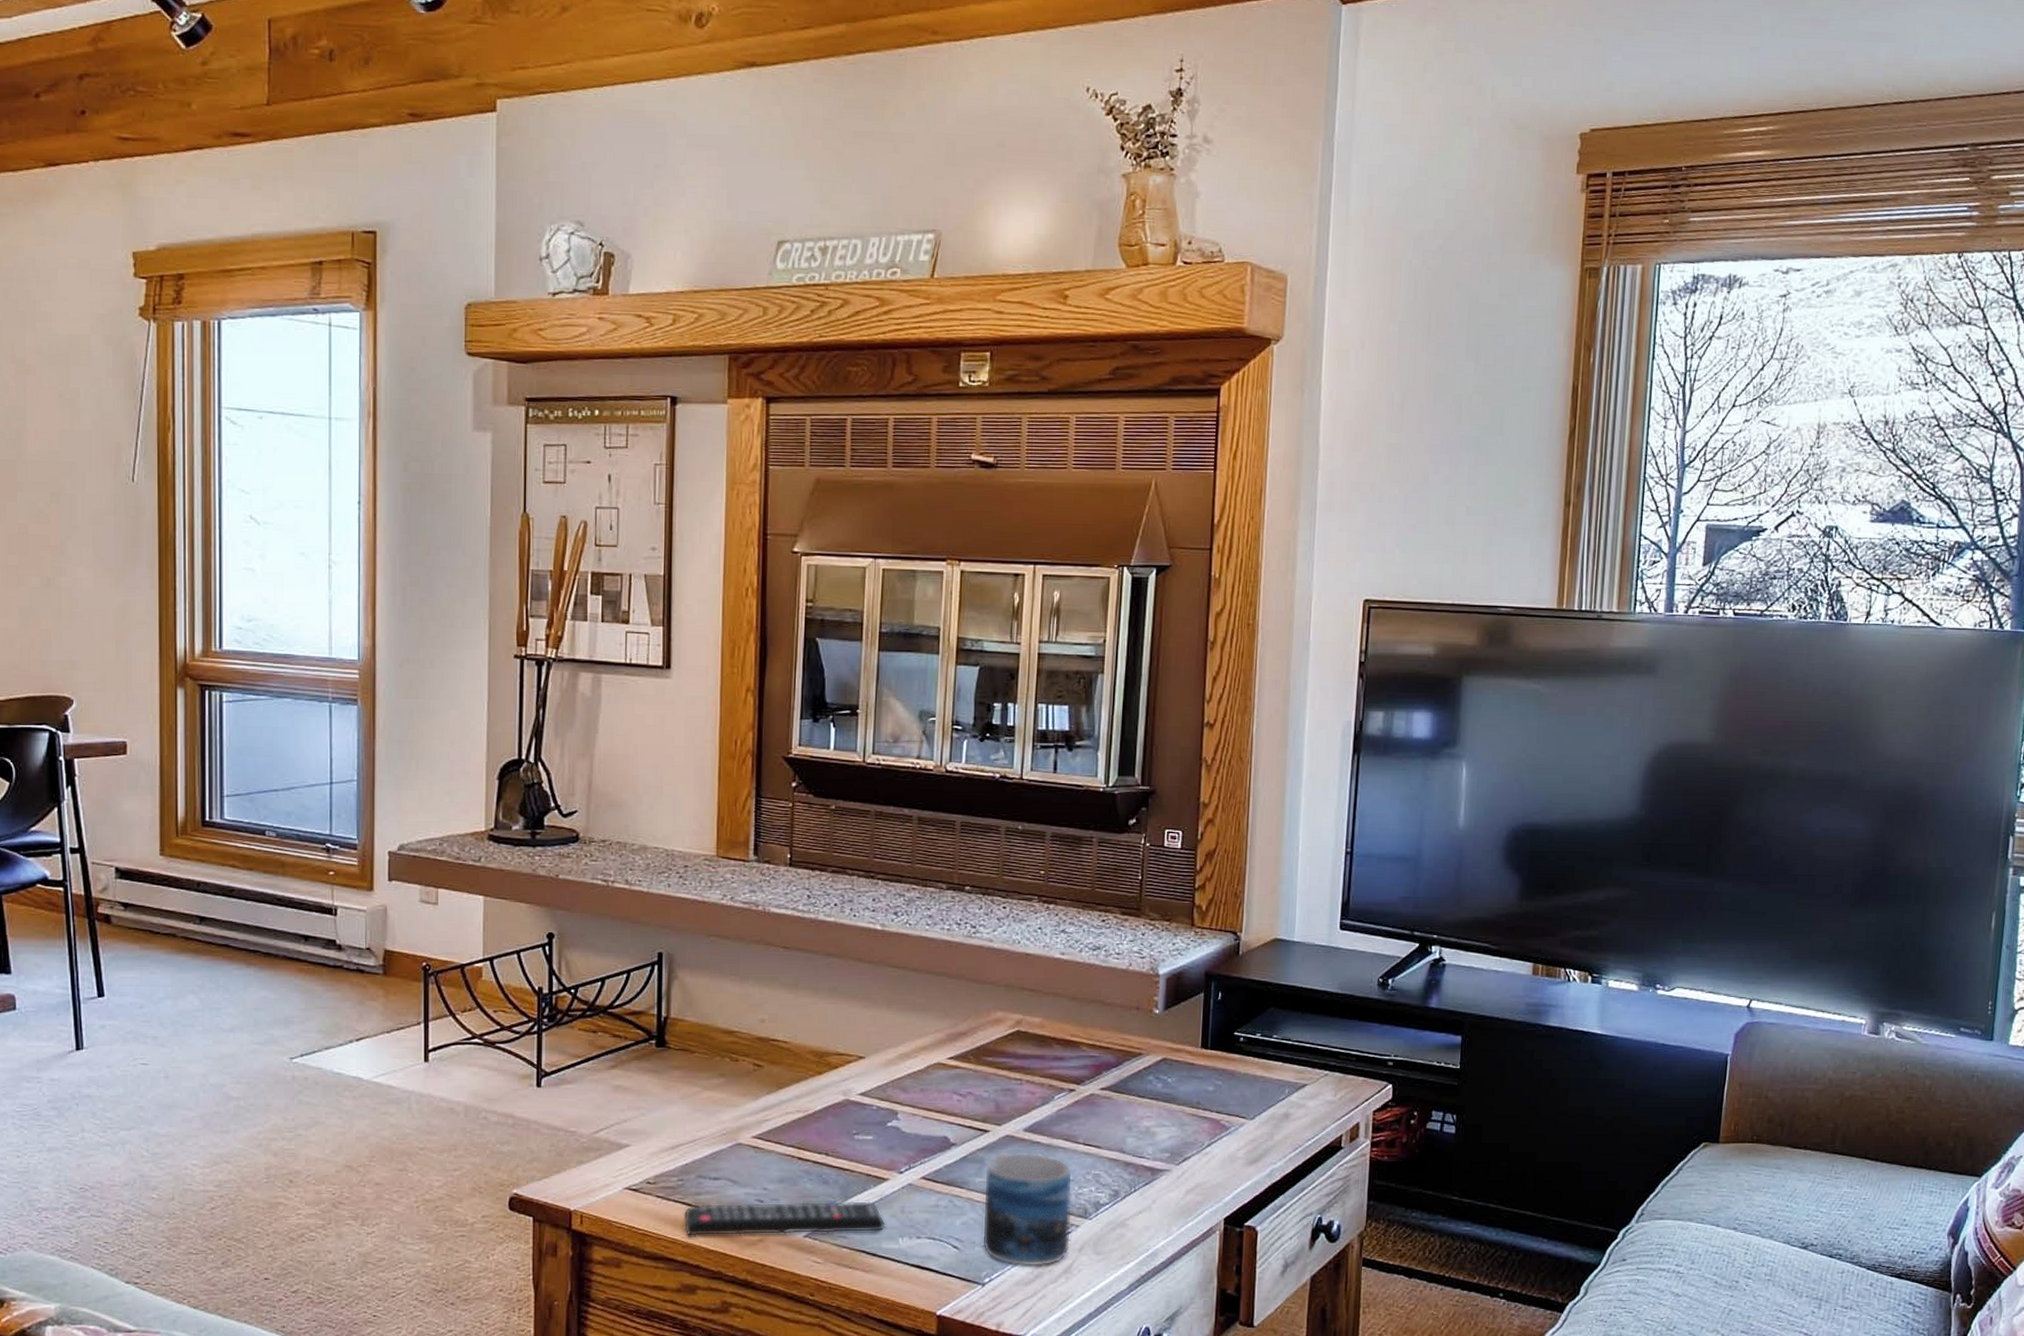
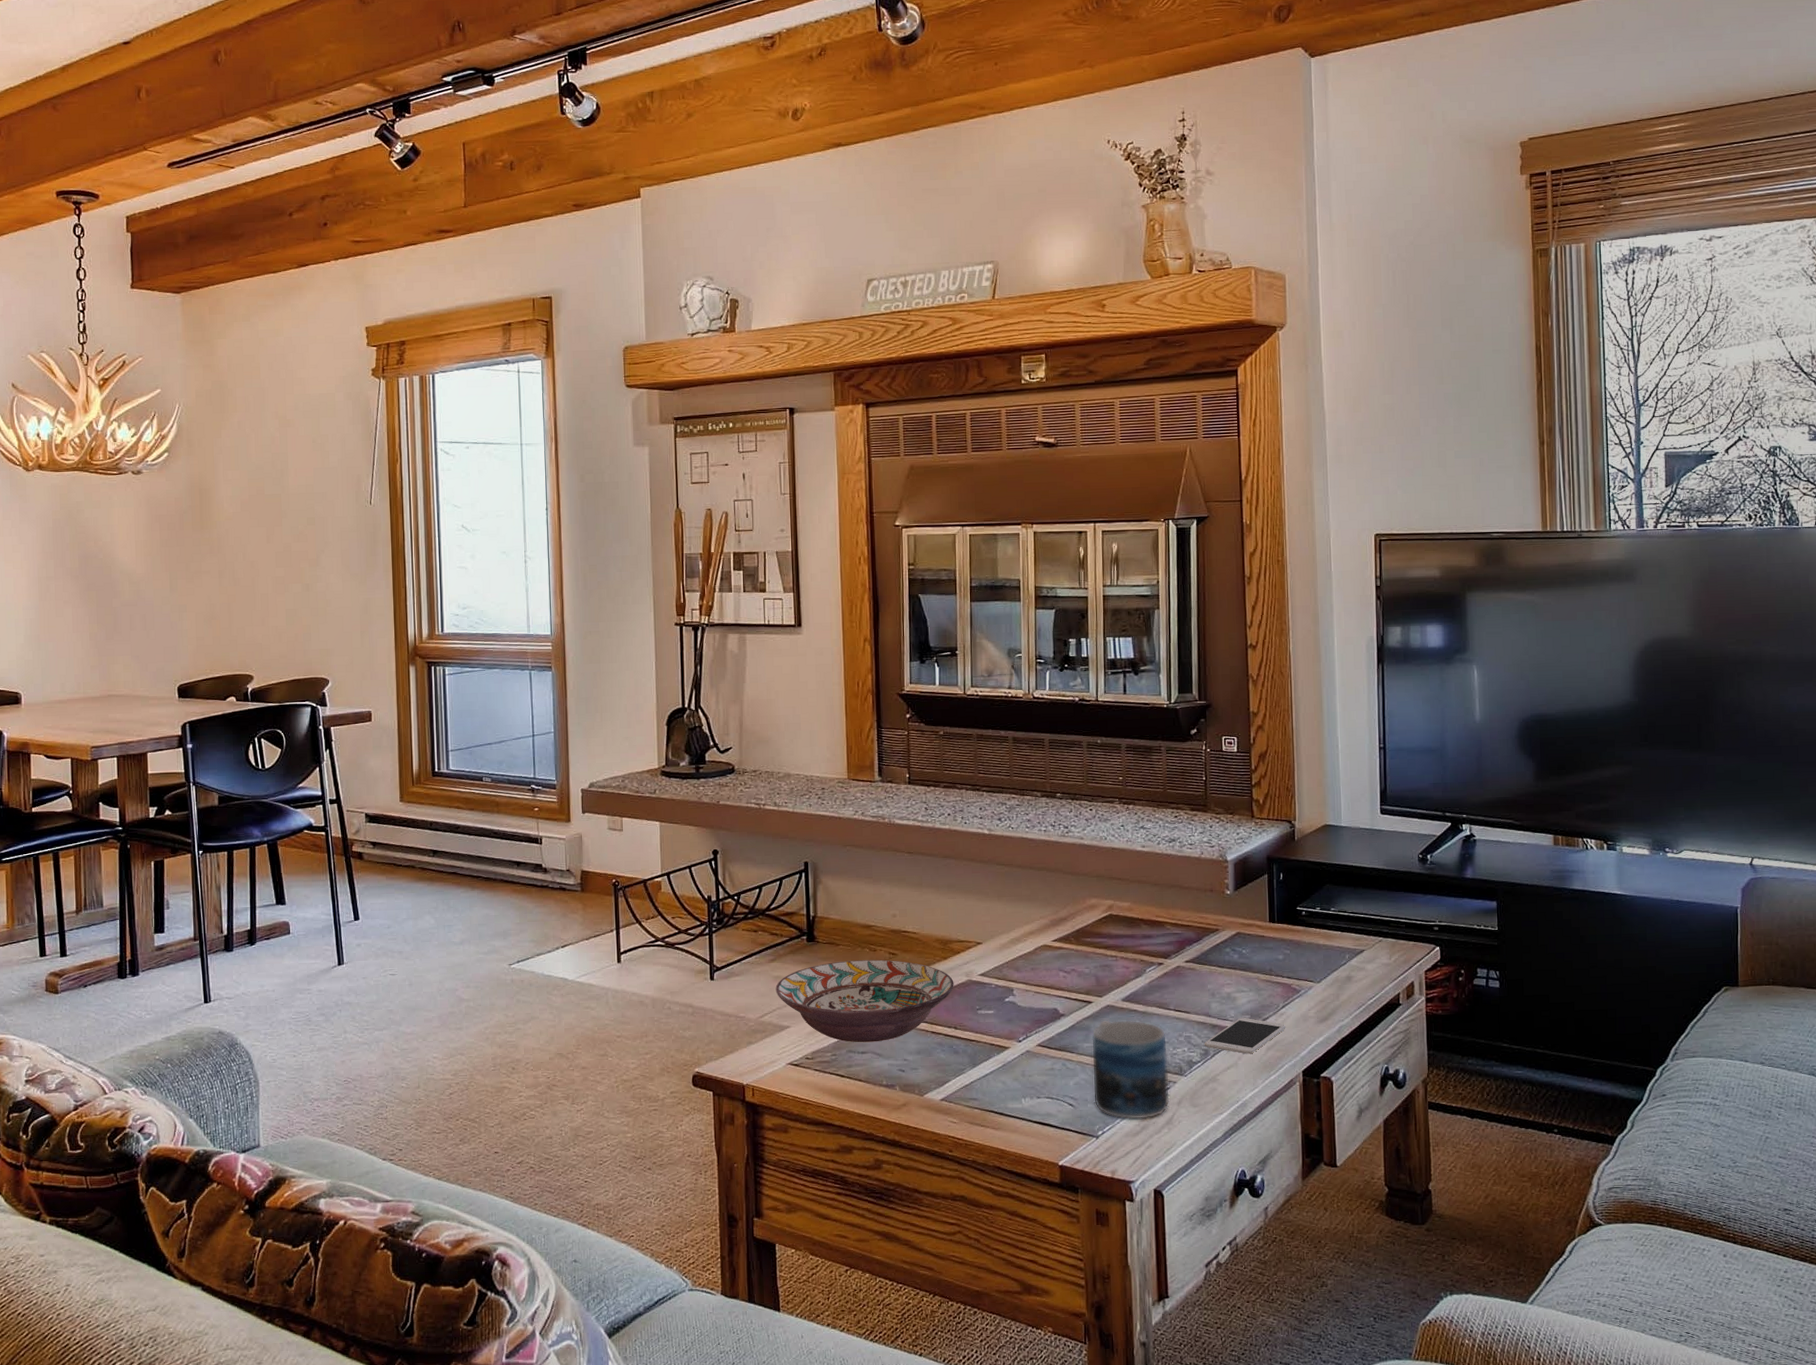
decorative bowl: none [615,1071,829,1167] -> present [775,959,954,1043]
remote control: present [683,1201,886,1236] -> none [838,1067,1010,1103]
smartphone: none [1114,1155,1210,1198] -> present [1204,1017,1286,1055]

